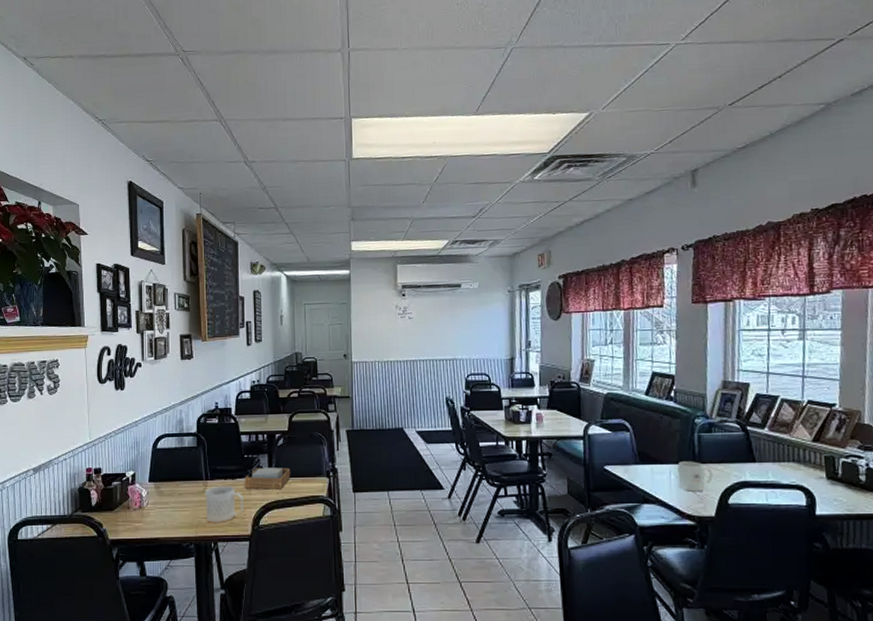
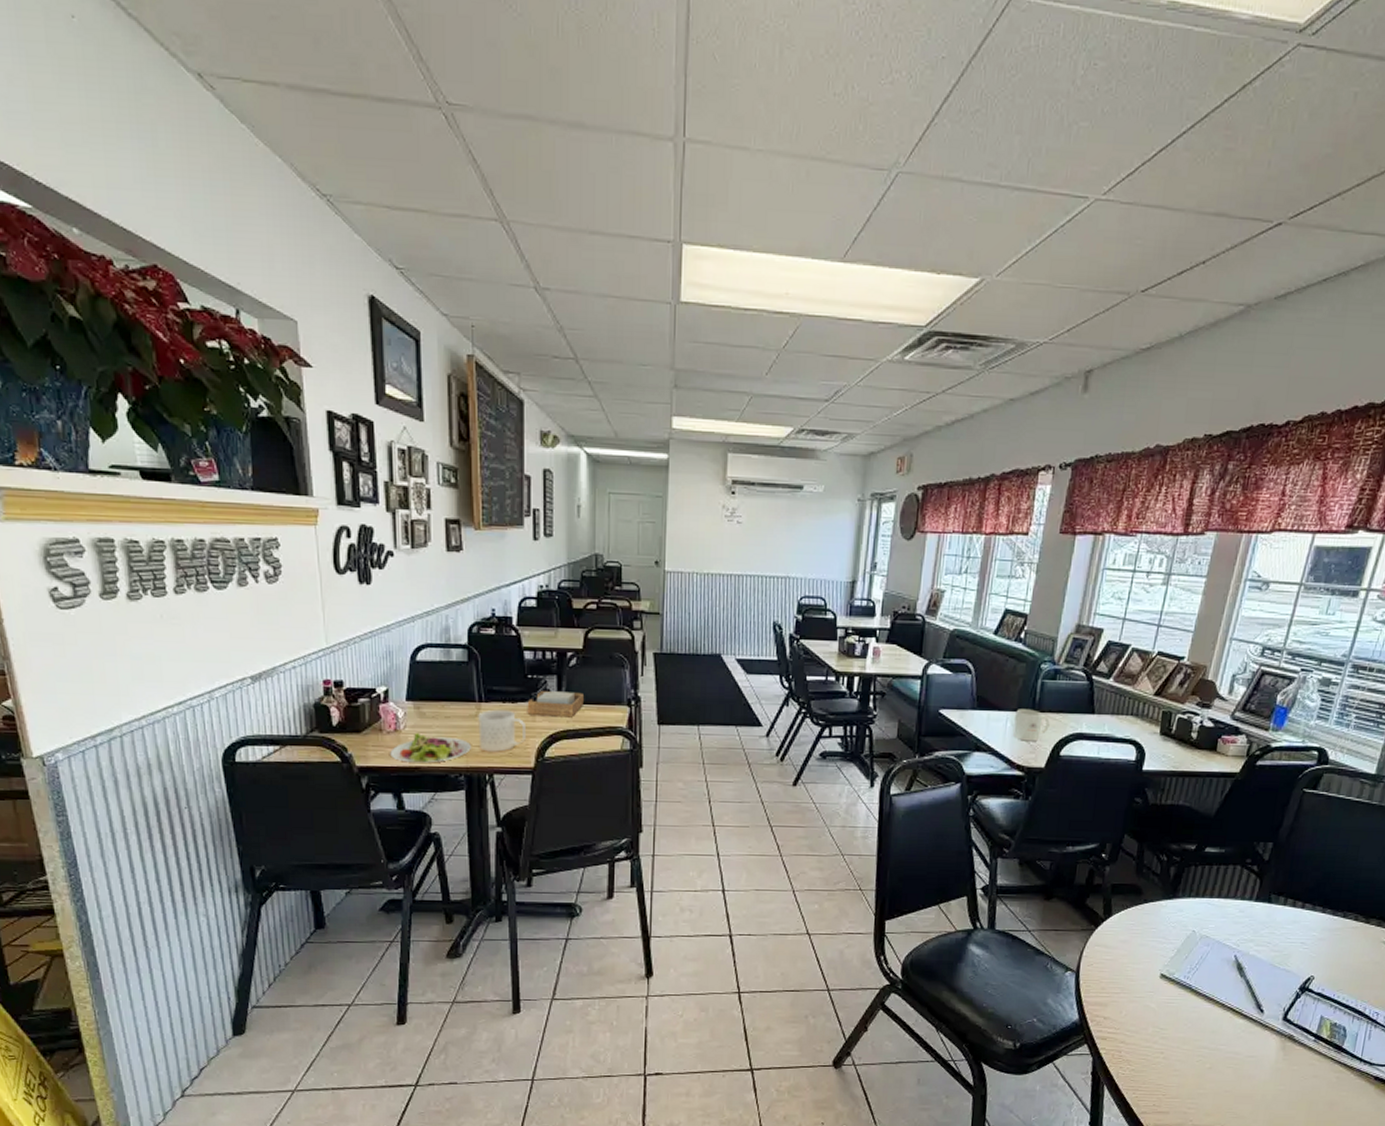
salad plate: none [136,508,199,535] -> present [390,732,471,763]

